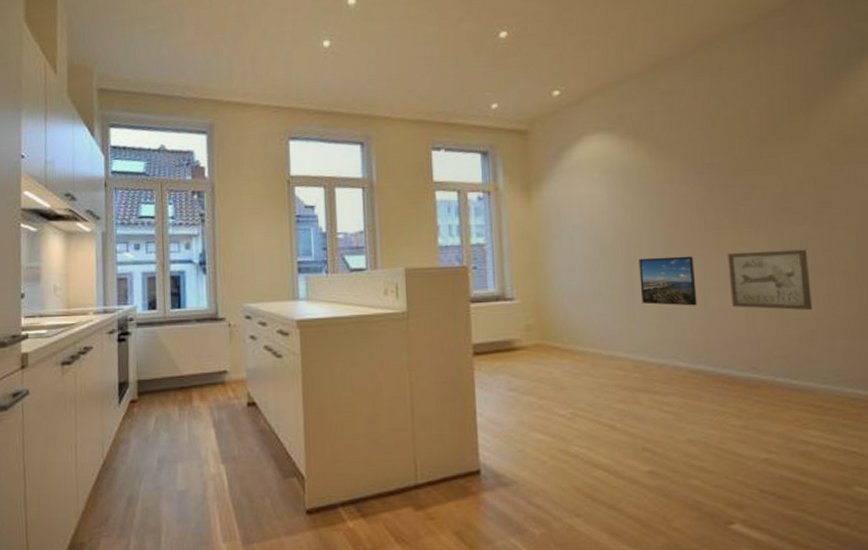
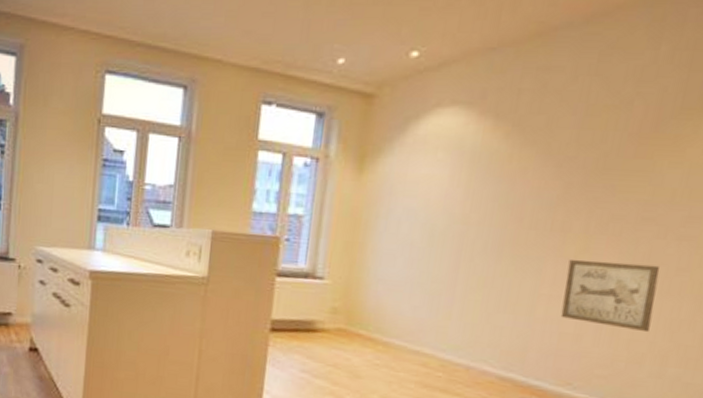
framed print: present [639,256,697,306] -> none [463,252,530,311]

